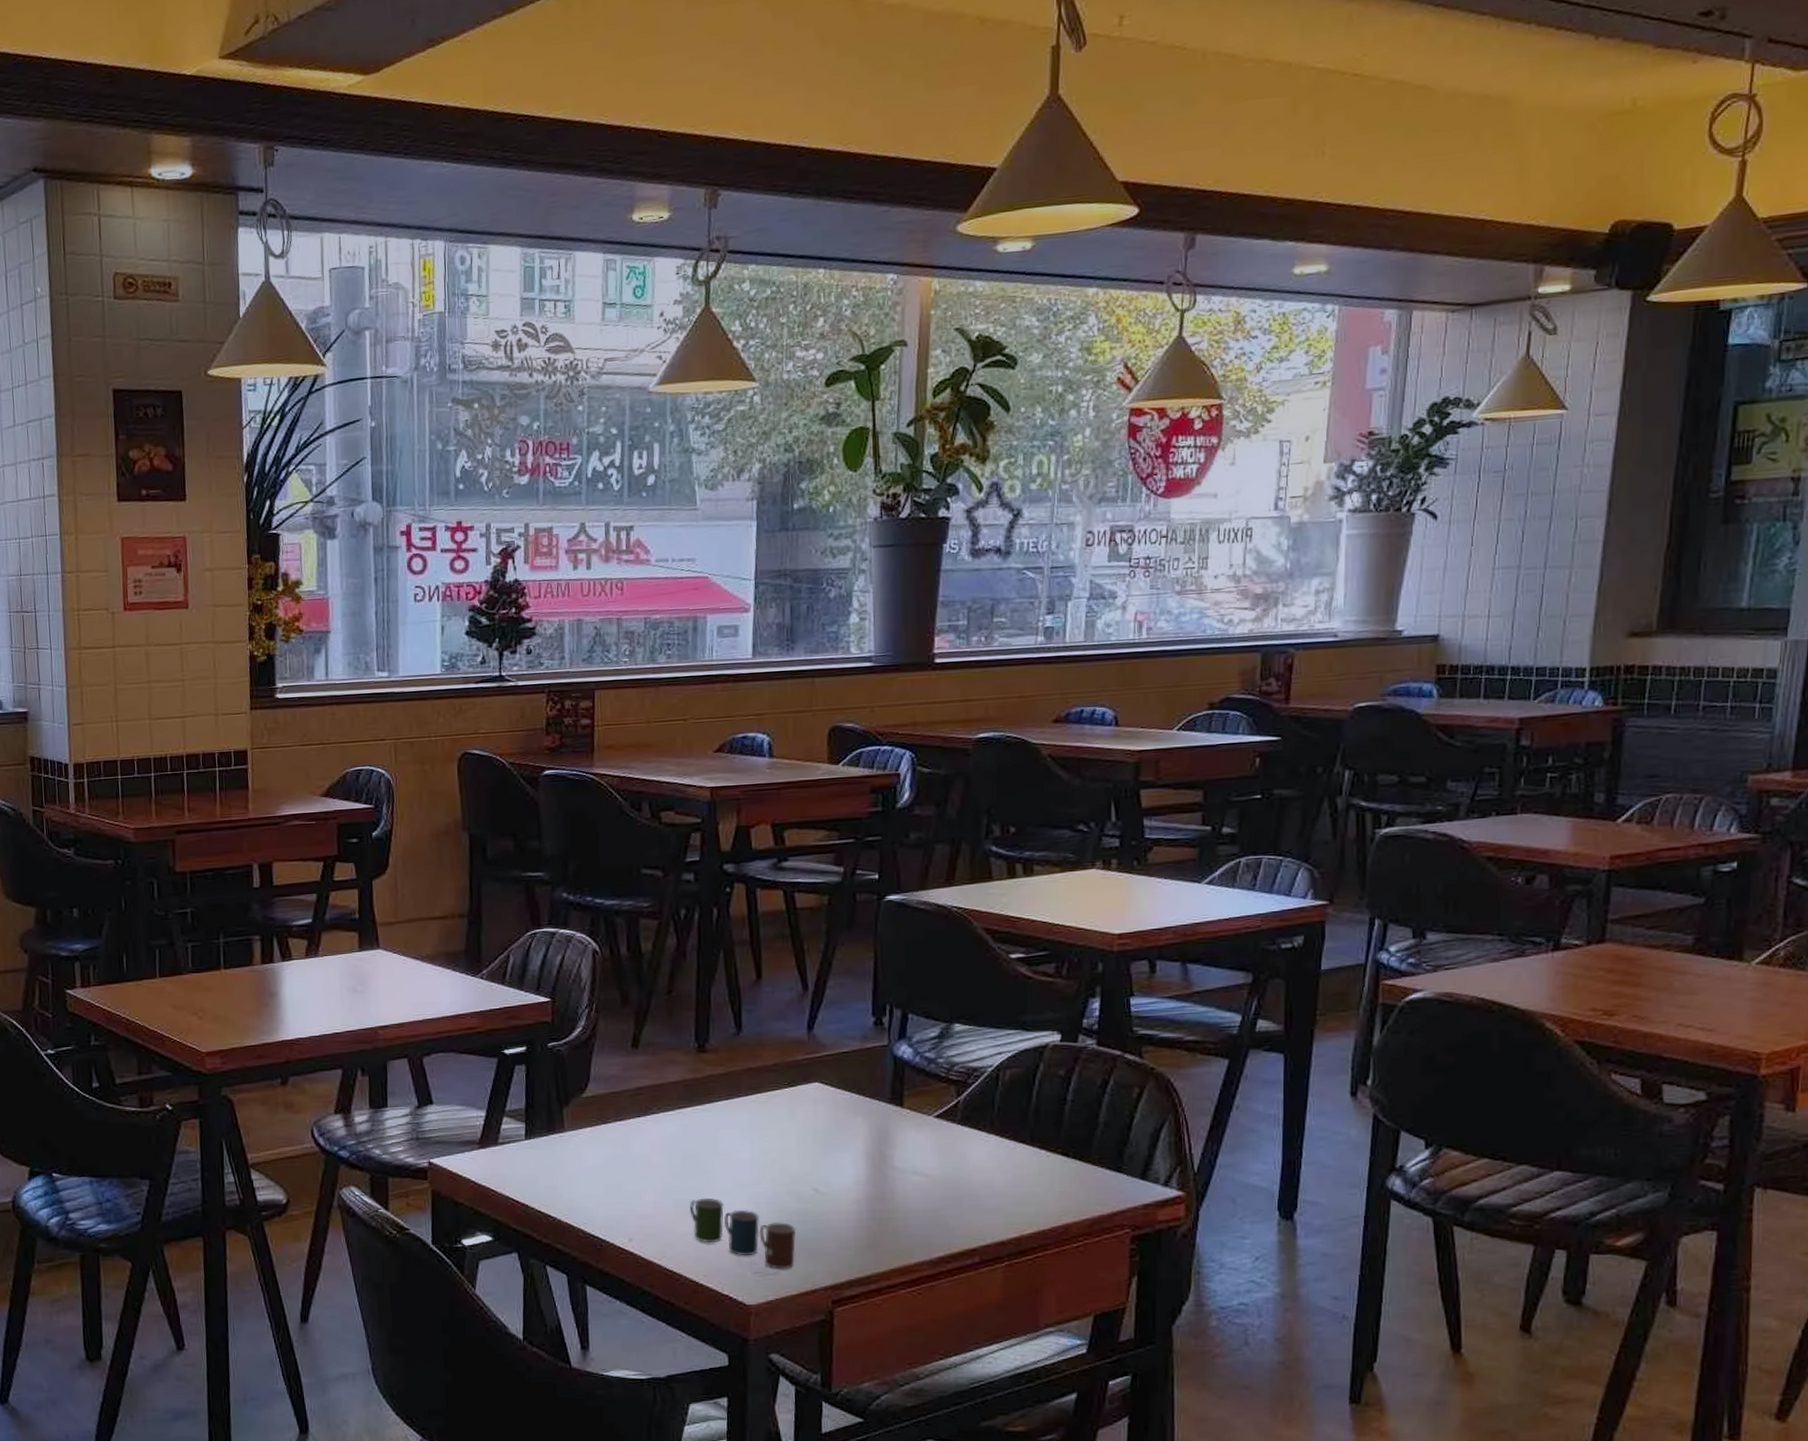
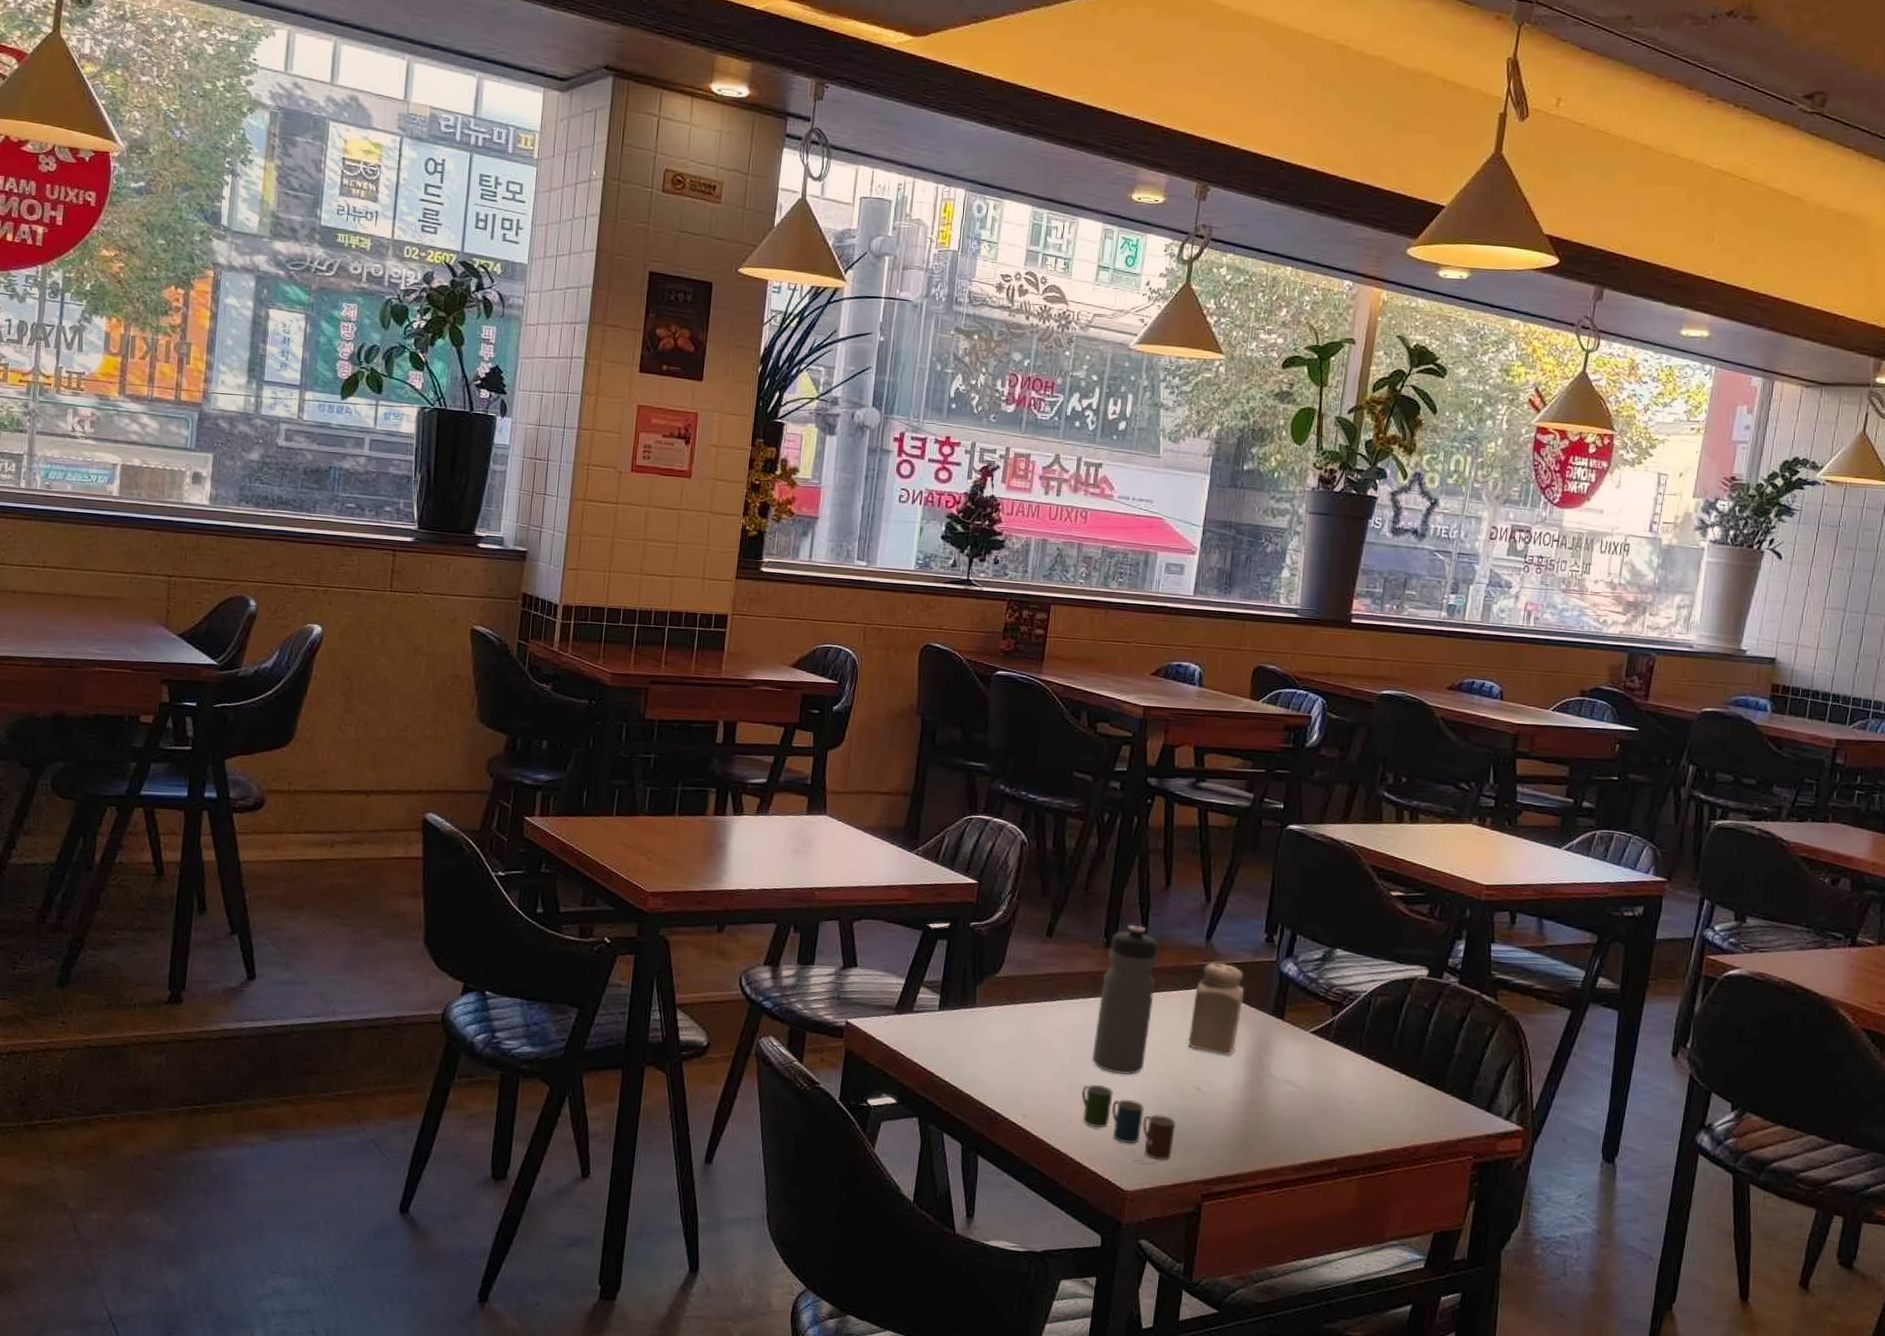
water bottle: none [695,1025,757,1185] -> present [1091,925,1158,1075]
salt shaker: none [799,1054,857,1153] -> present [1188,963,1245,1056]

